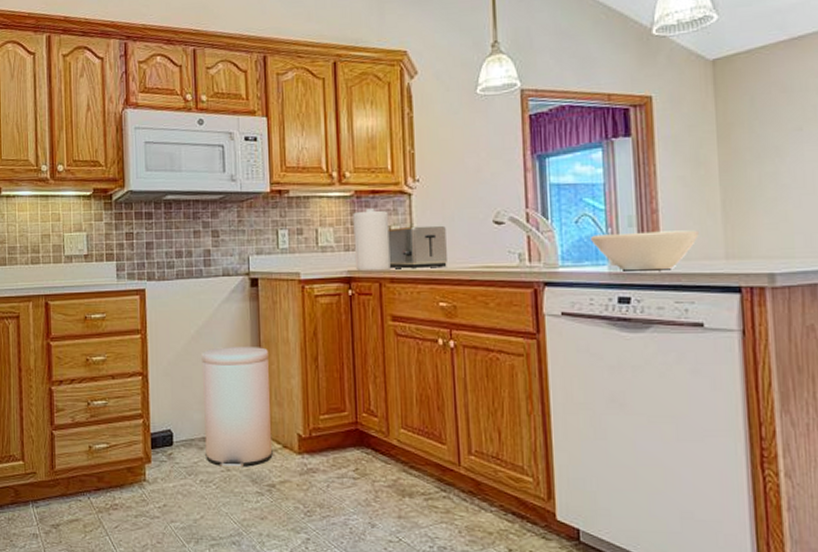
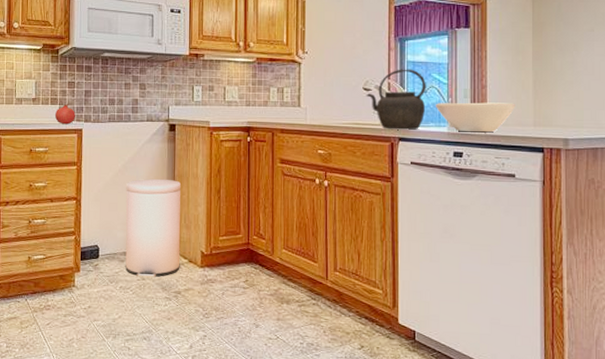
fruit: none [111,259,136,285] -> present [54,103,75,125]
paper towel holder: present [353,209,391,272] -> none [253,73,282,123]
toaster: present [388,225,447,270] -> none [280,89,326,123]
kettle: none [498,193,578,272] -> present [366,69,426,130]

